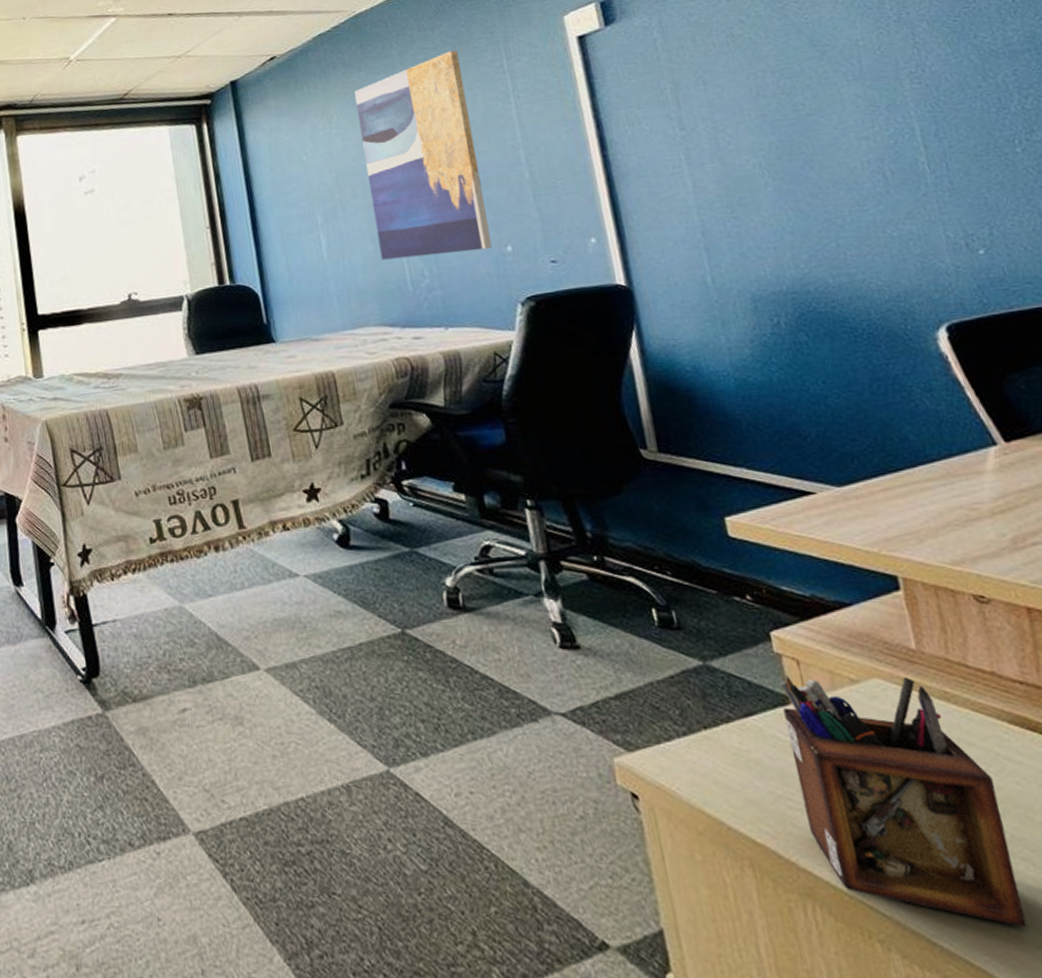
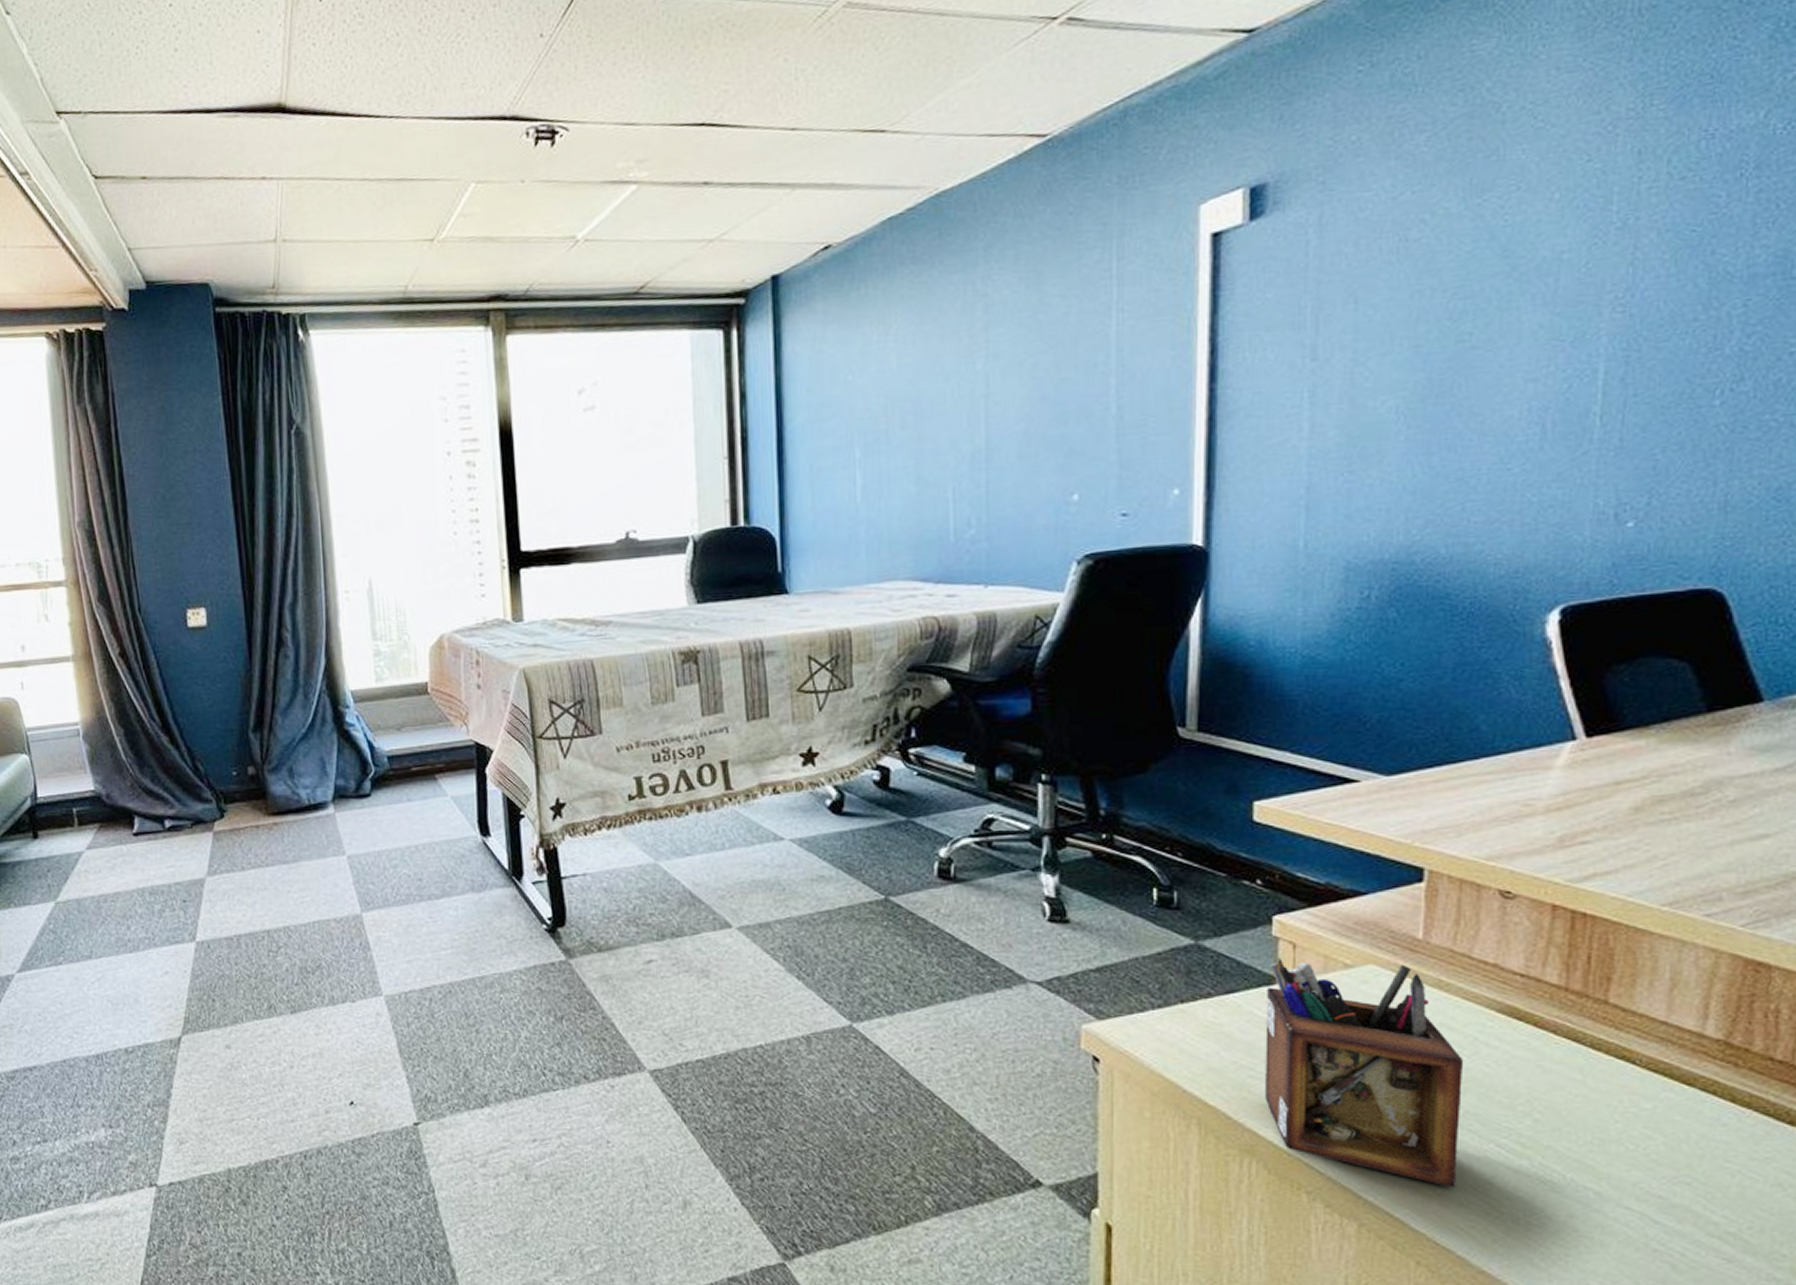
wall art: present [355,50,493,260] -> none [921,245,1059,505]

